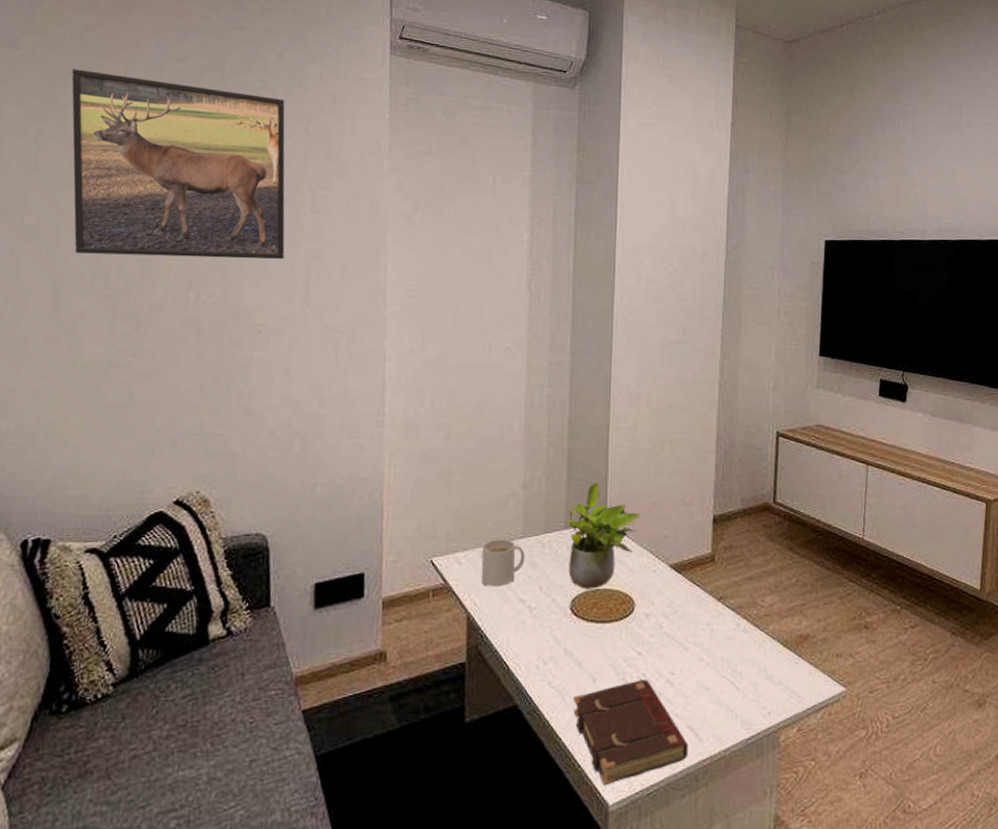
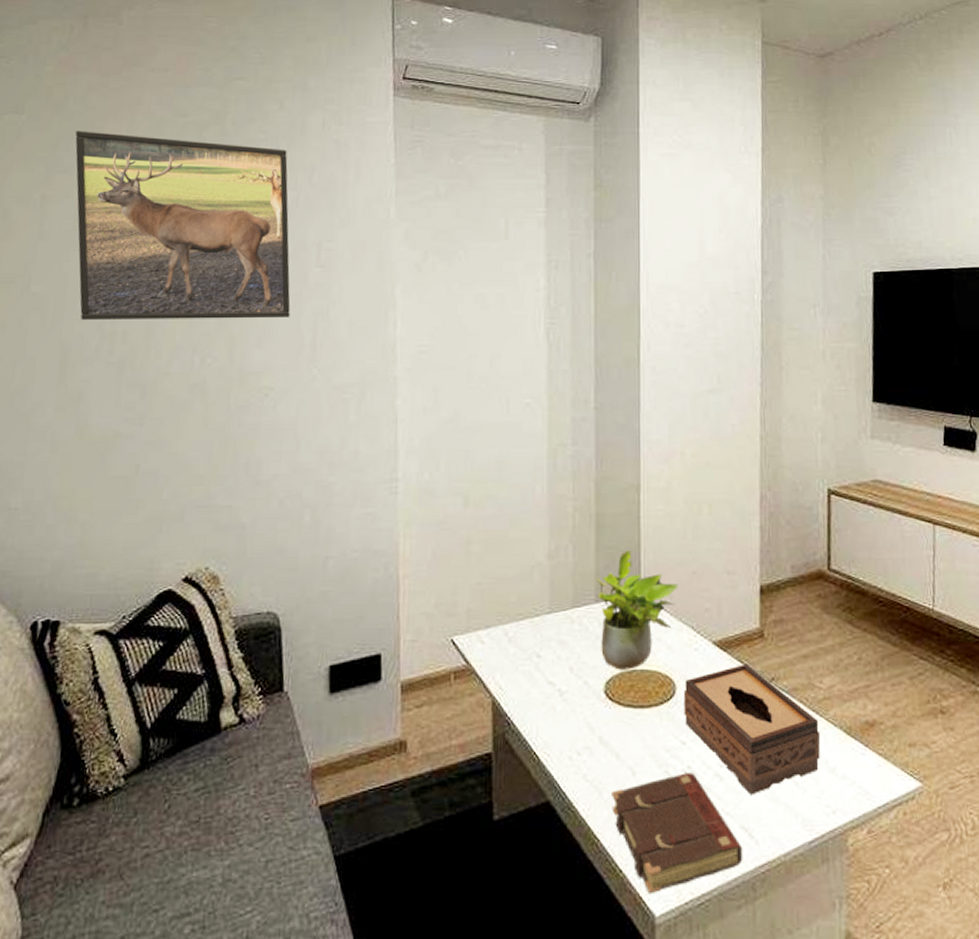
mug: present [481,539,525,587] -> none [506,615,553,669]
tissue box: none [641,584,761,699] -> present [683,663,821,795]

